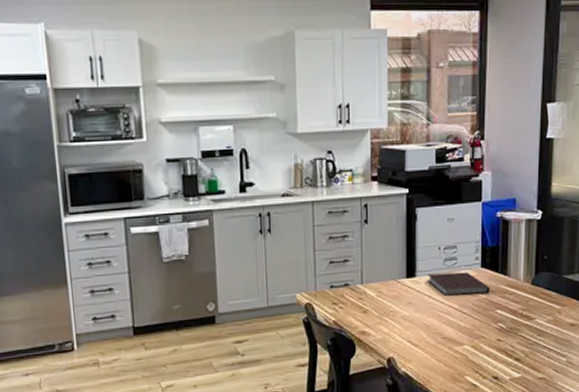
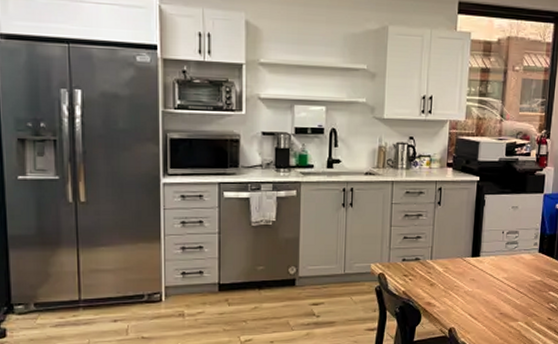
notebook: present [427,272,490,296] -> none [490,255,545,277]

